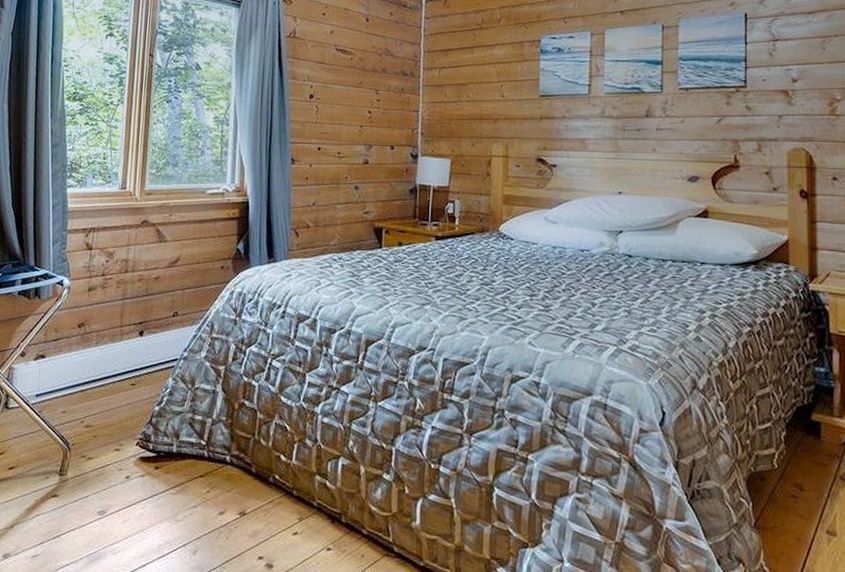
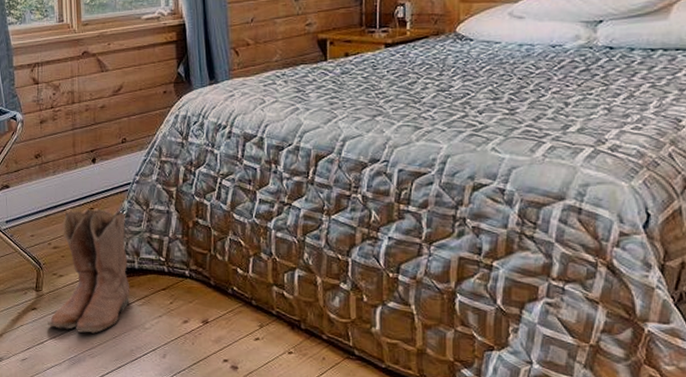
boots: none [67,384,171,526] -> present [47,208,131,334]

